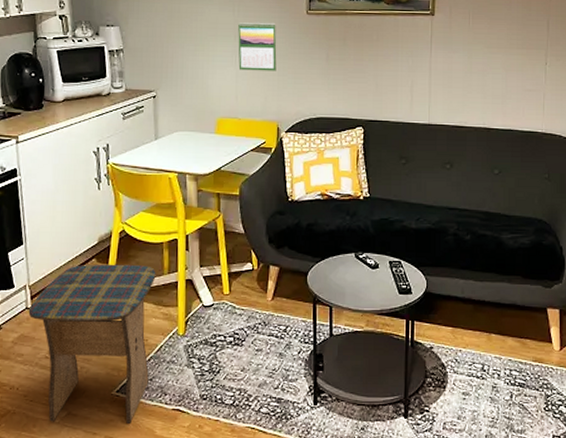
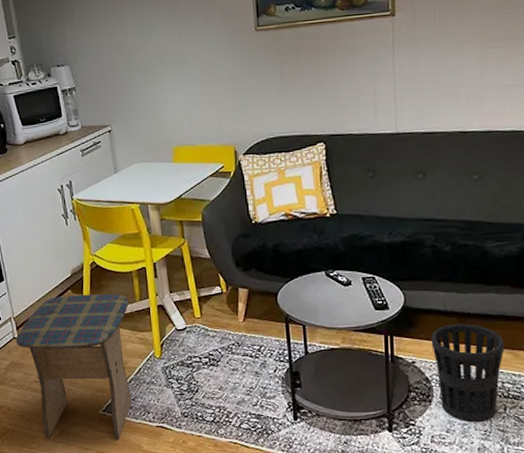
calendar: present [238,22,277,71] -> none [185,43,229,97]
wastebasket: none [448,311,514,409] -> present [431,323,505,422]

